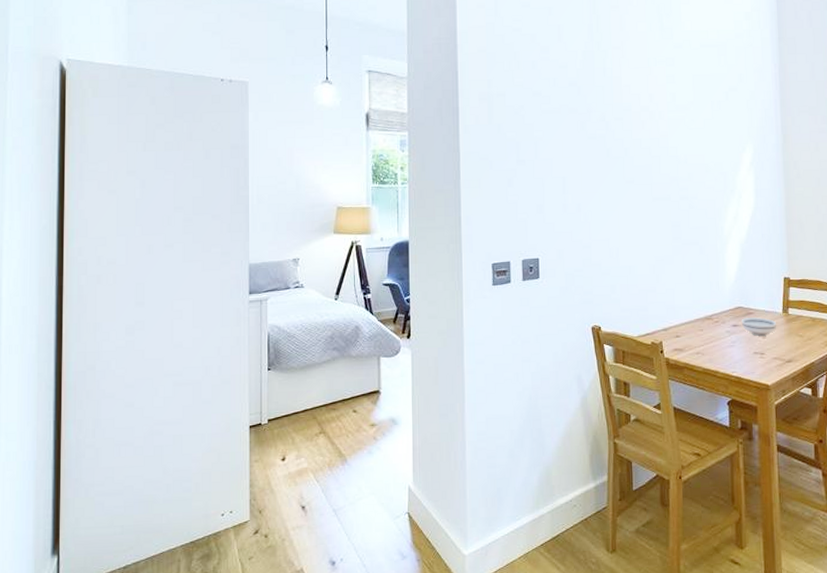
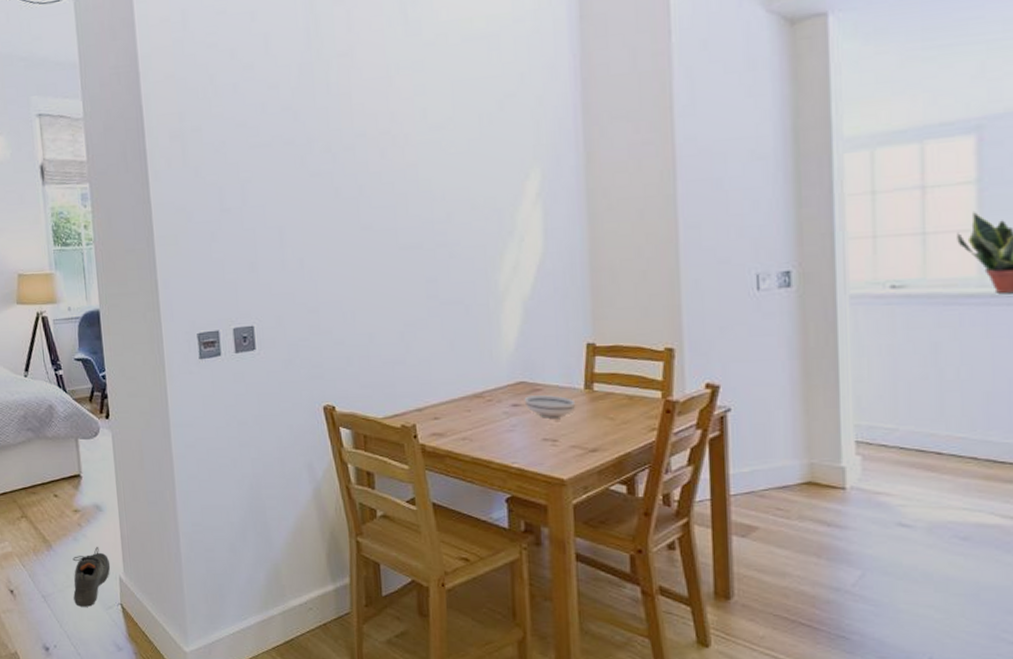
shoe: none [364,459,401,518] -> present [72,547,111,607]

